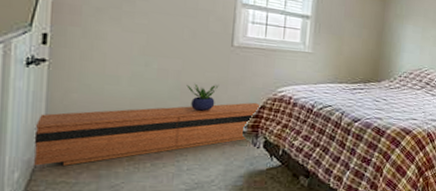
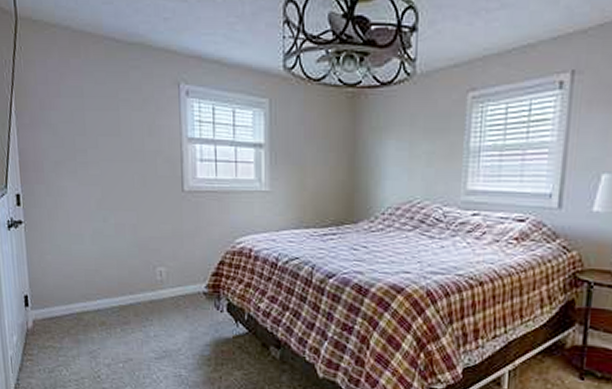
dresser: present [34,102,262,166] -> none [23,257,221,330]
potted plant: present [187,83,219,111] -> none [143,238,175,270]

